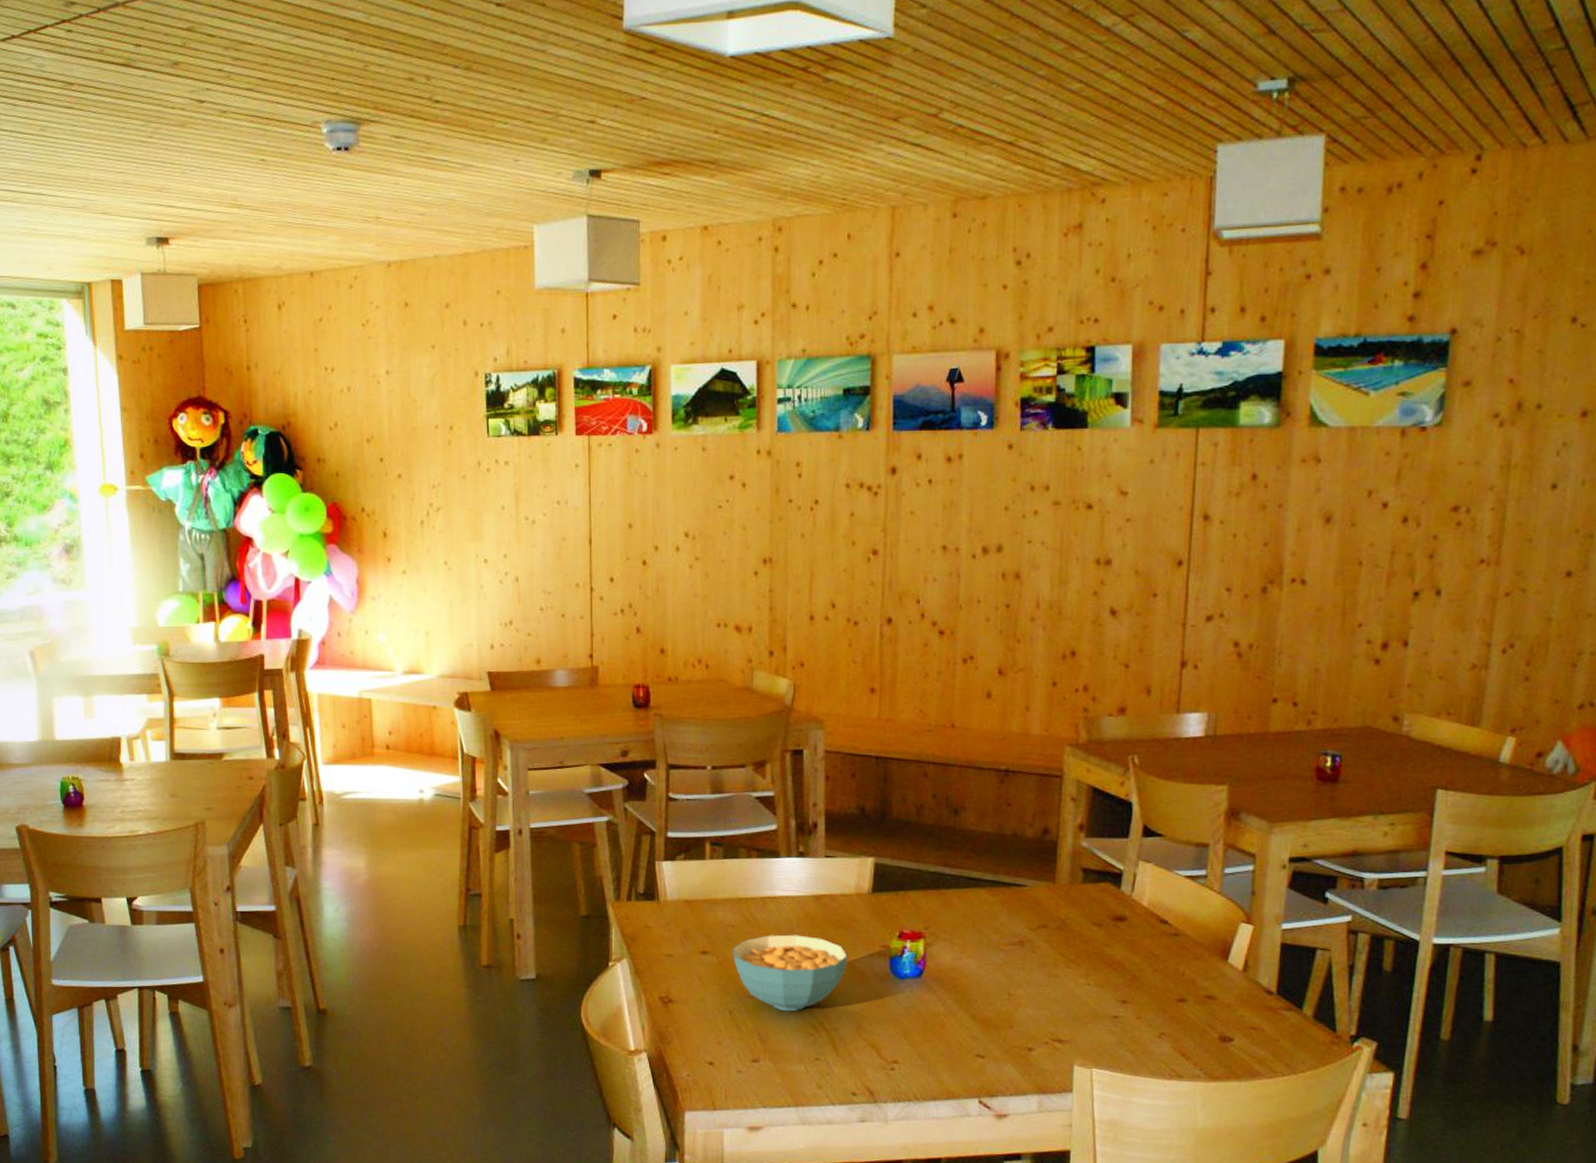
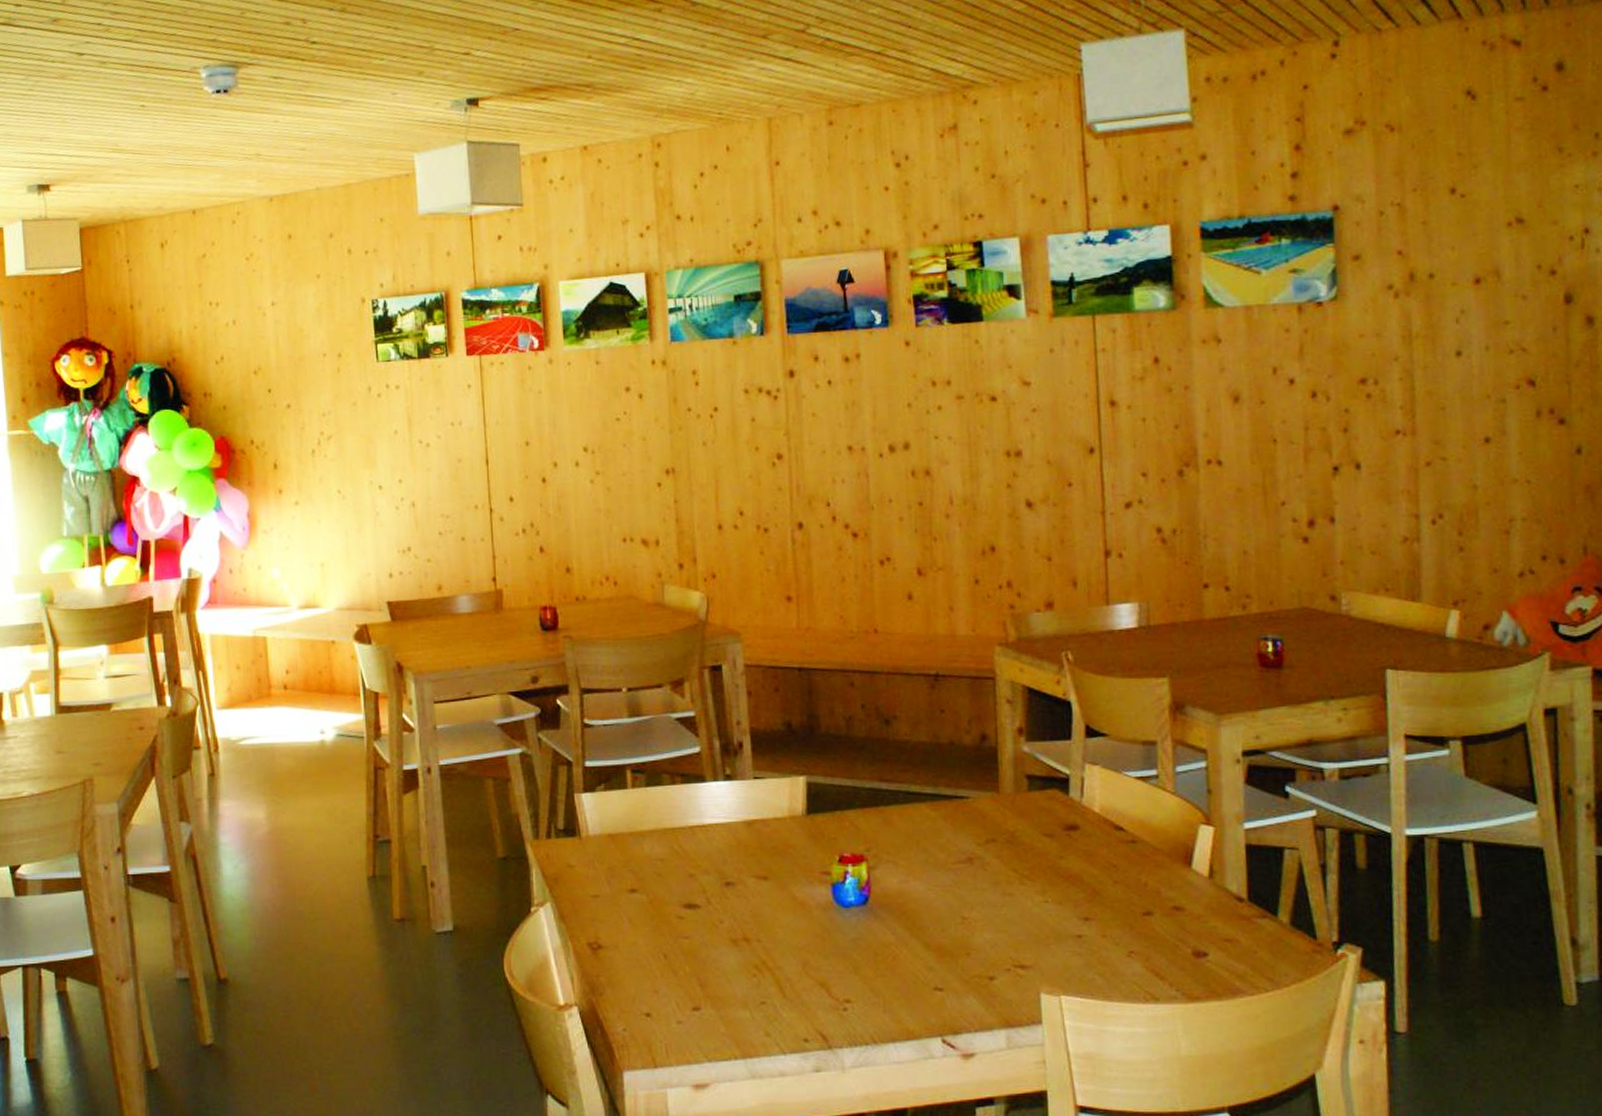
cereal bowl: present [733,934,848,1012] -> none [663,865,787,951]

